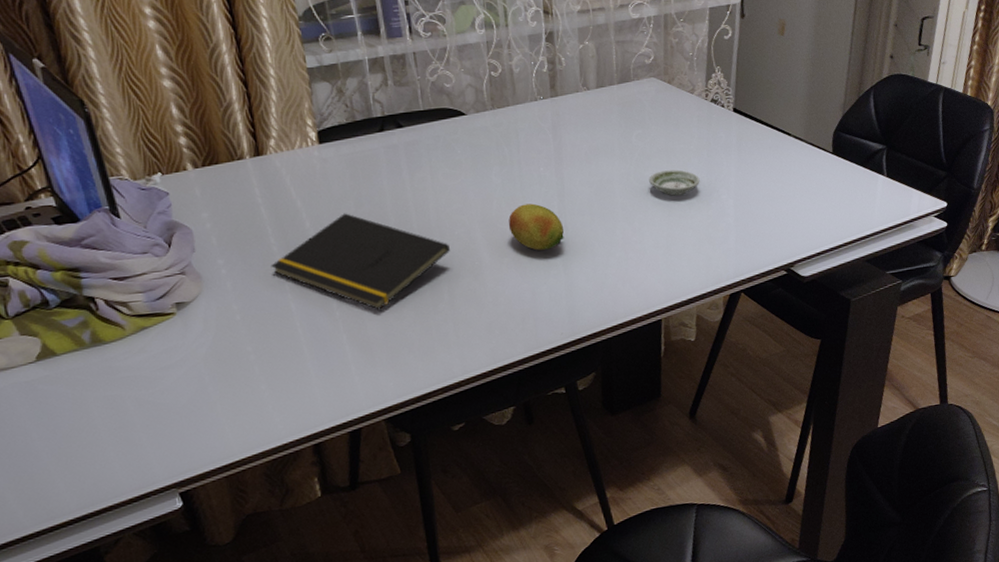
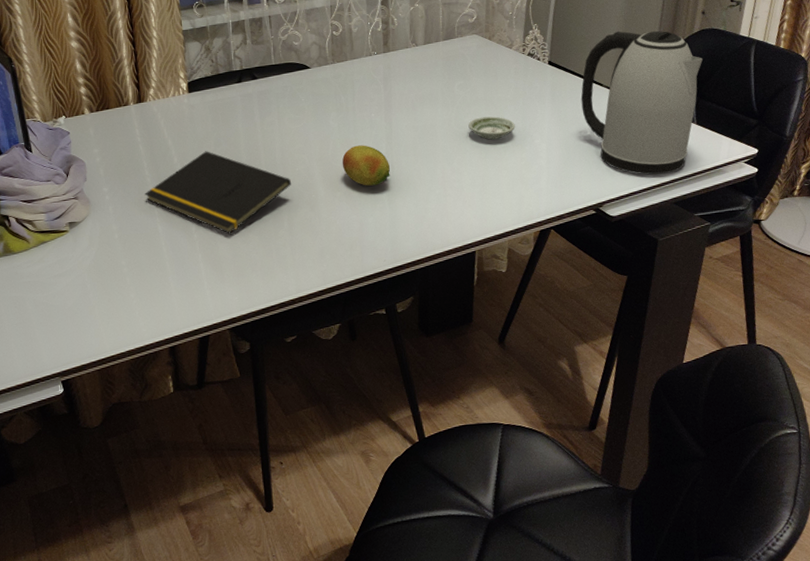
kettle: none [768,75,892,232] -> present [580,31,703,175]

